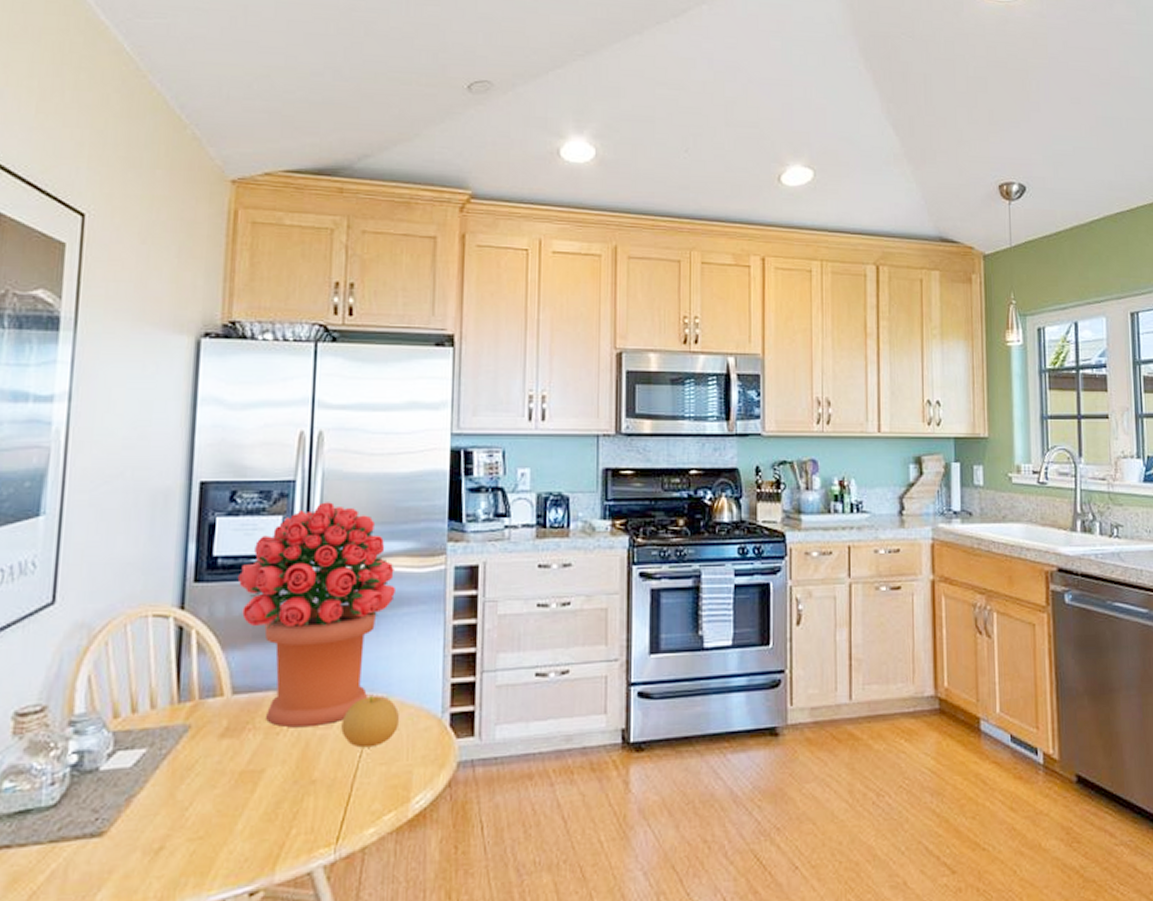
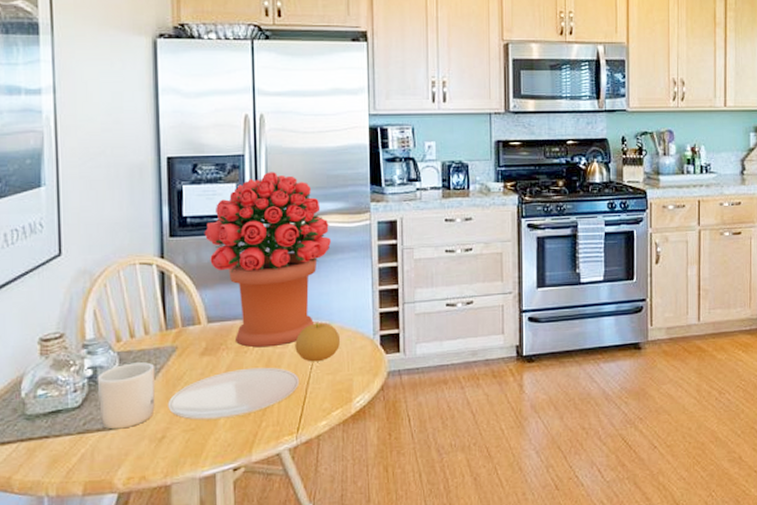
mug: none [81,746,160,837] -> present [97,362,156,430]
plate: none [171,754,345,826] -> present [167,367,300,421]

